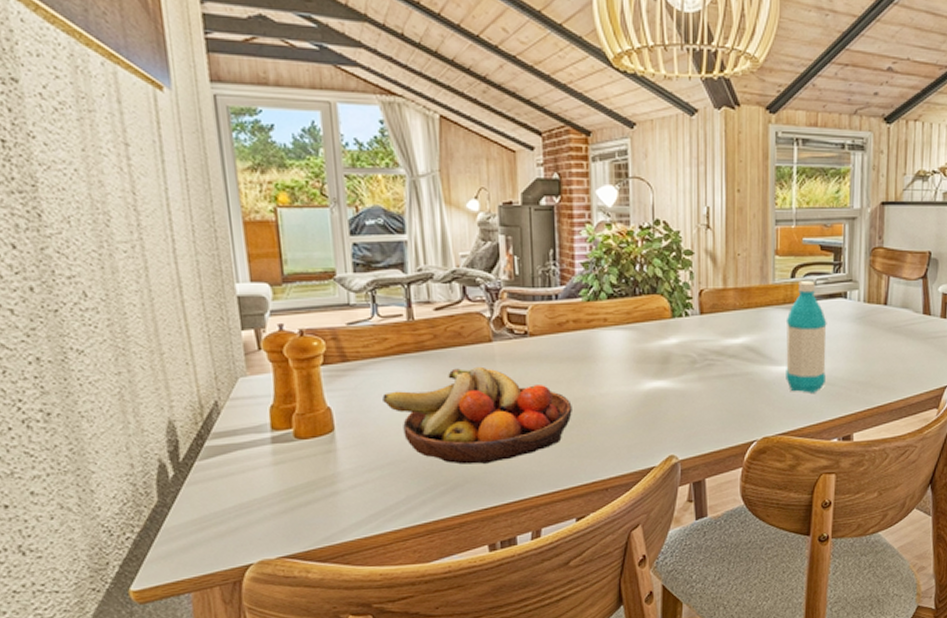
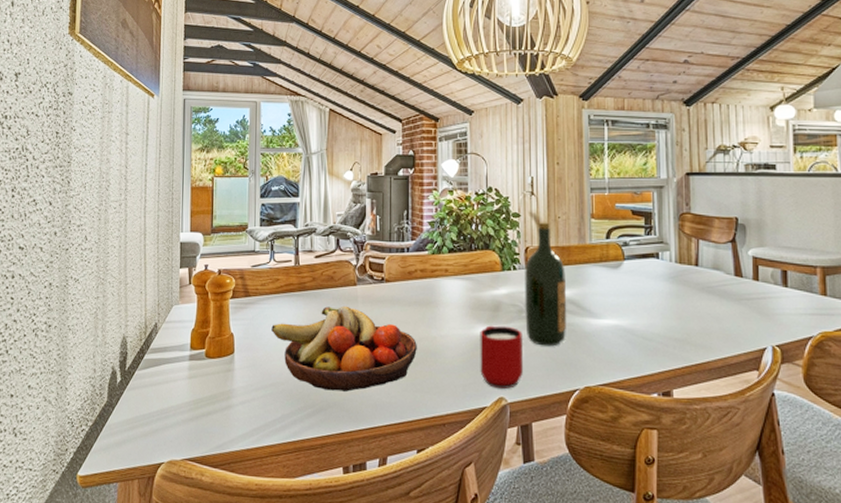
mug: none [646,379,696,446] -> present [480,325,523,389]
wine bottle: none [699,260,746,398] -> present [525,222,567,347]
water bottle: present [785,281,827,393] -> none [602,242,642,347]

